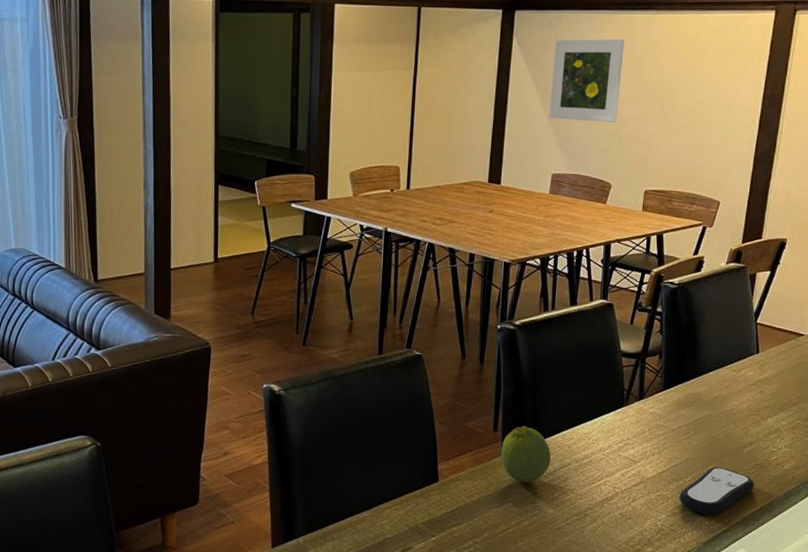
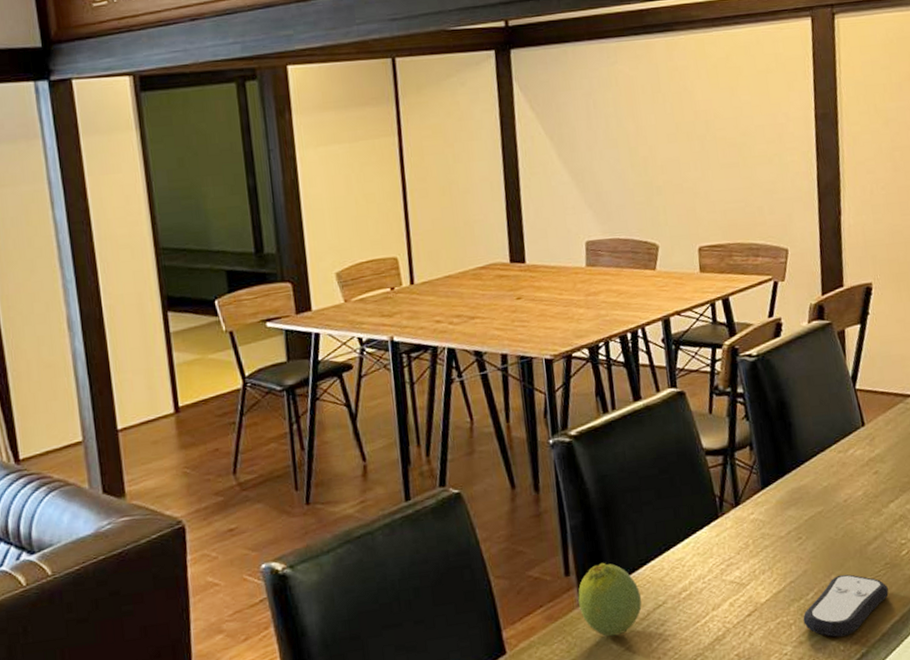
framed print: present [549,39,624,123] -> none [564,69,652,175]

